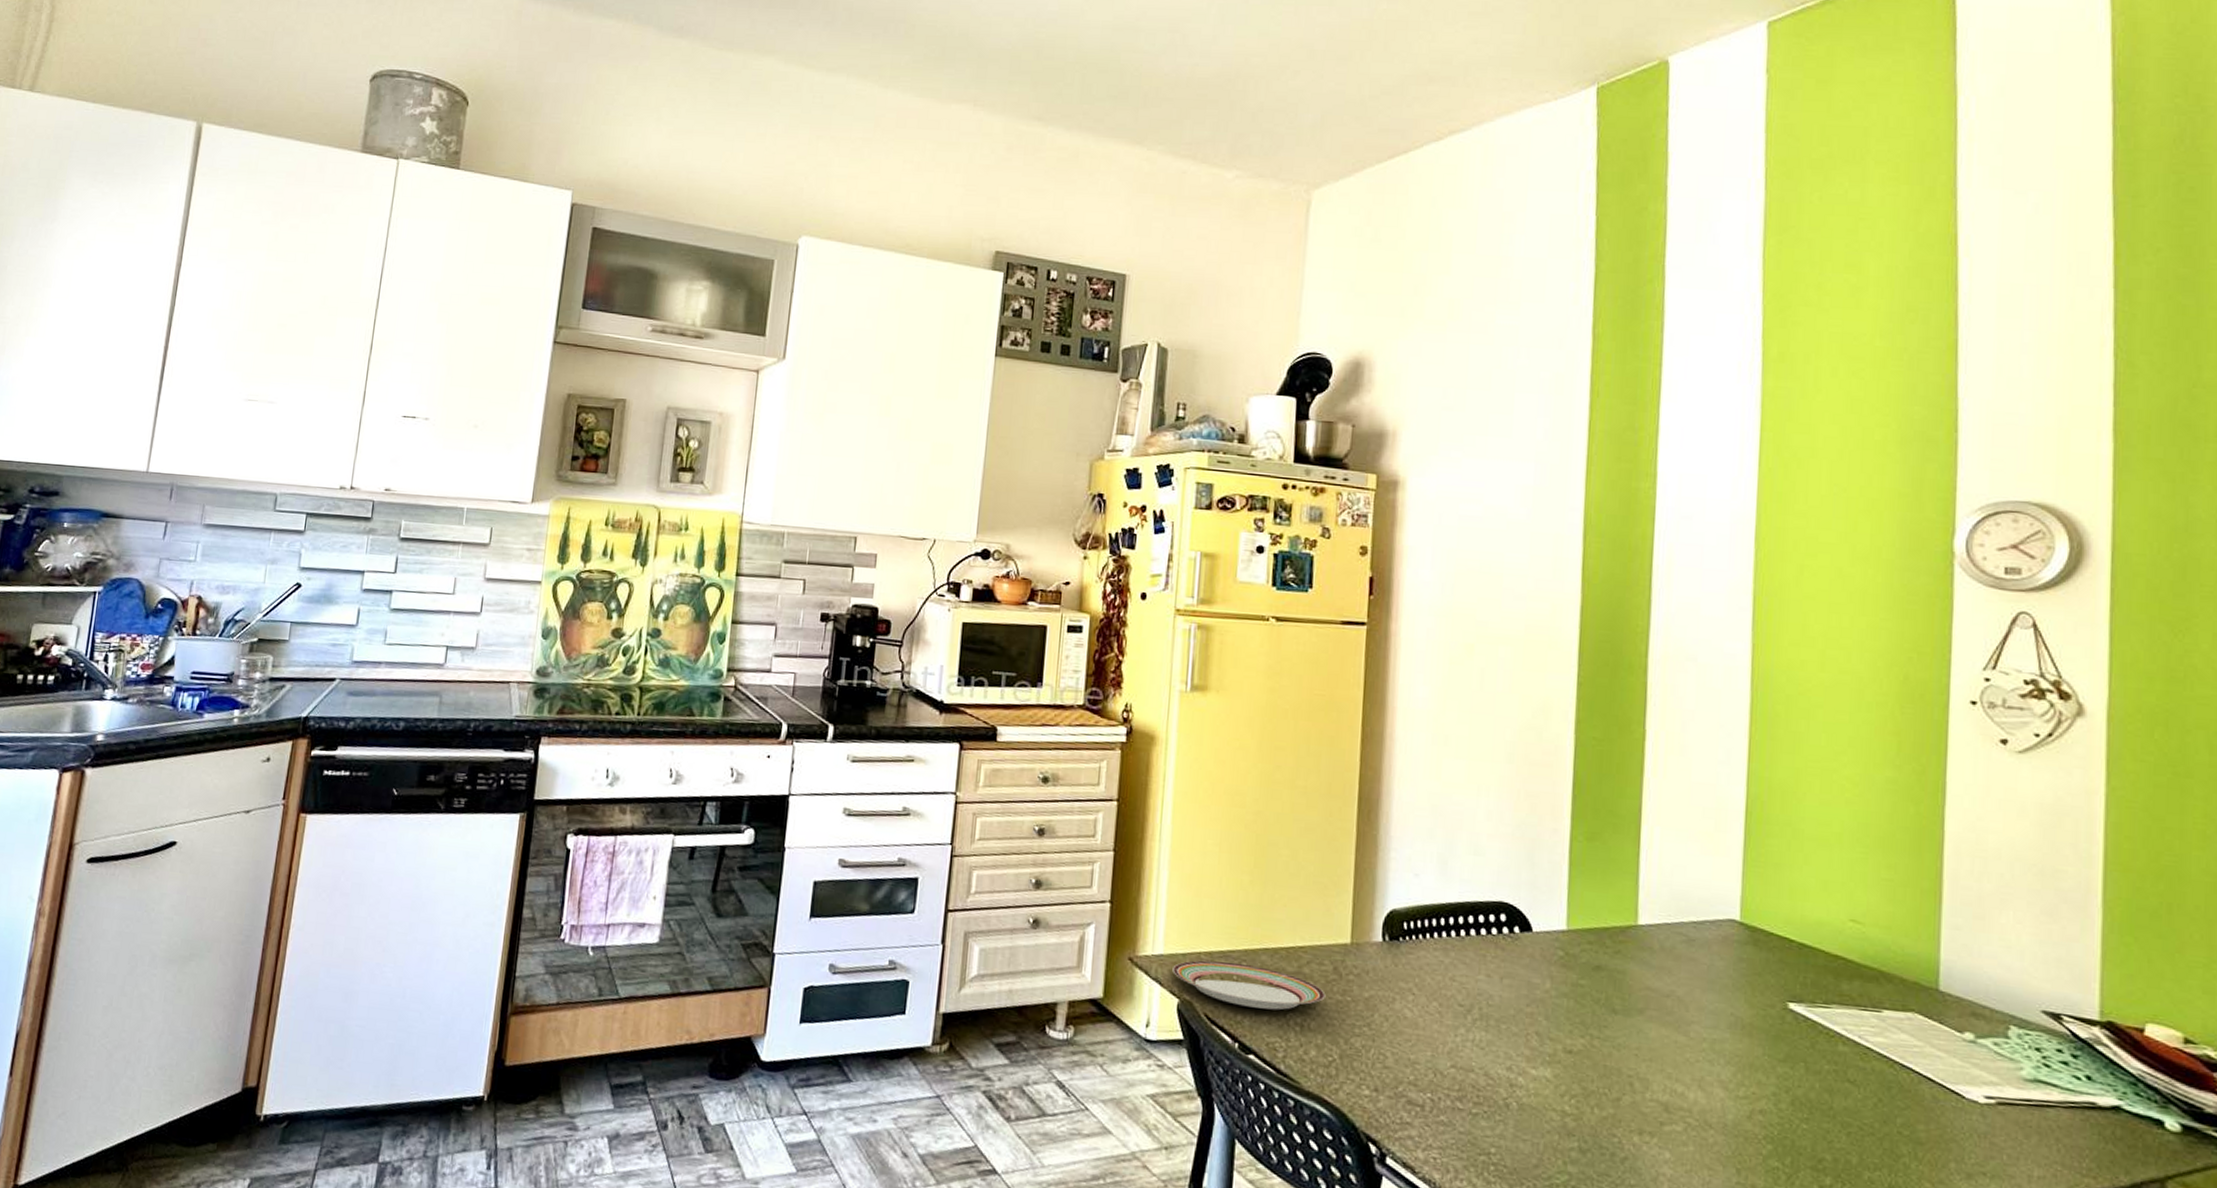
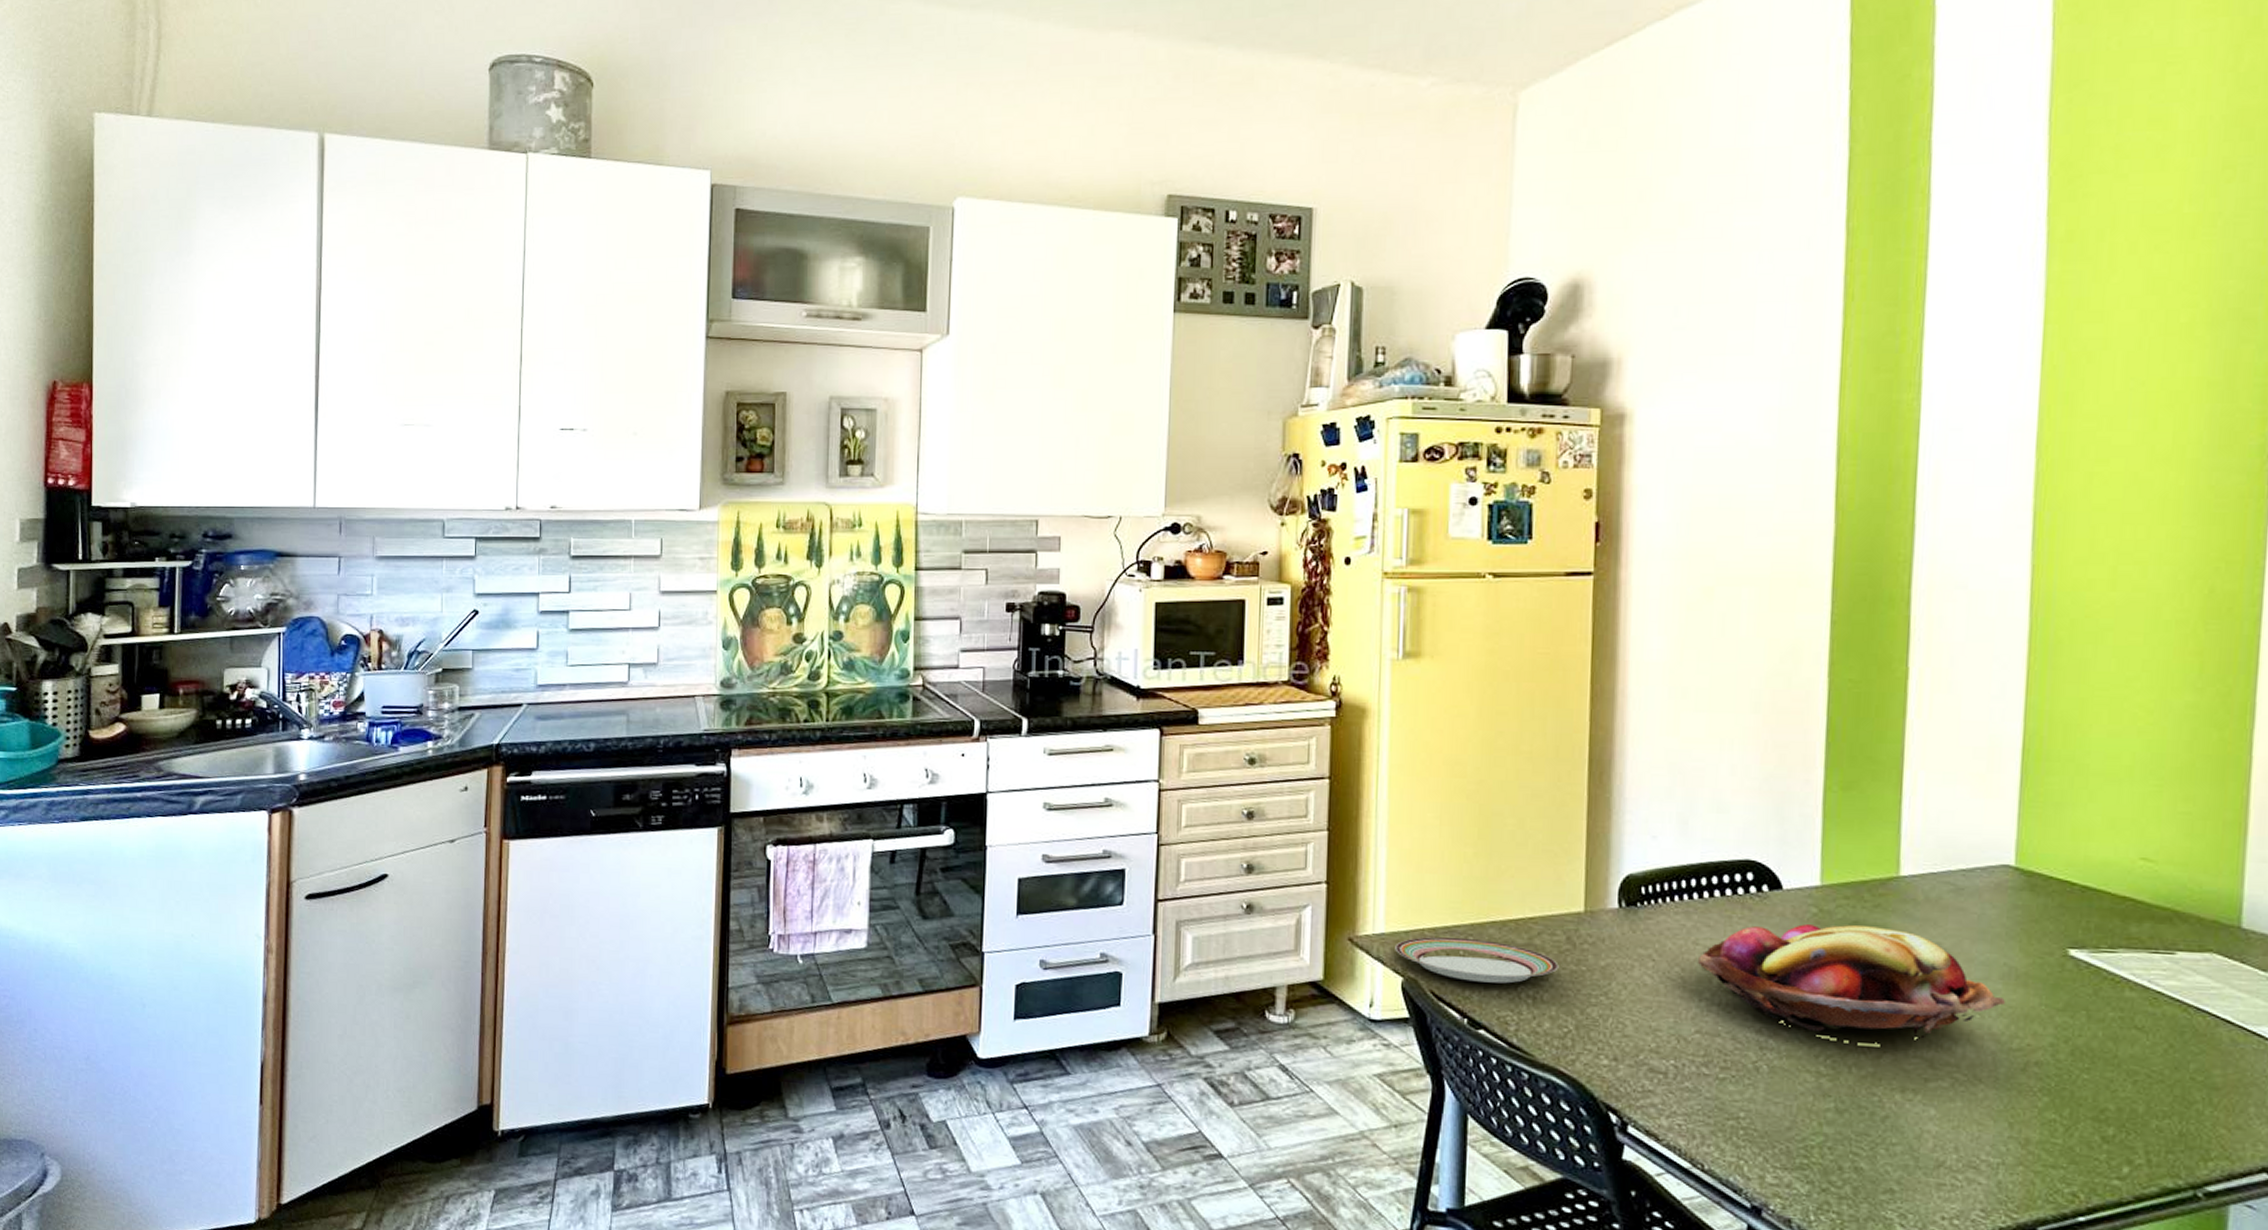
fruit basket: none [1455,966,1733,1085] -> present [1698,924,2006,1044]

